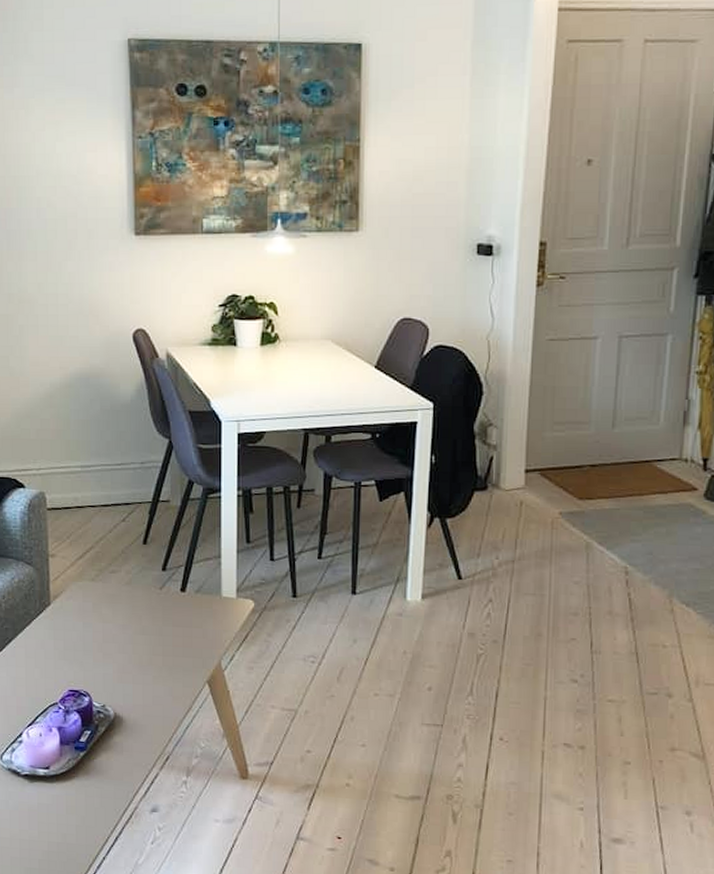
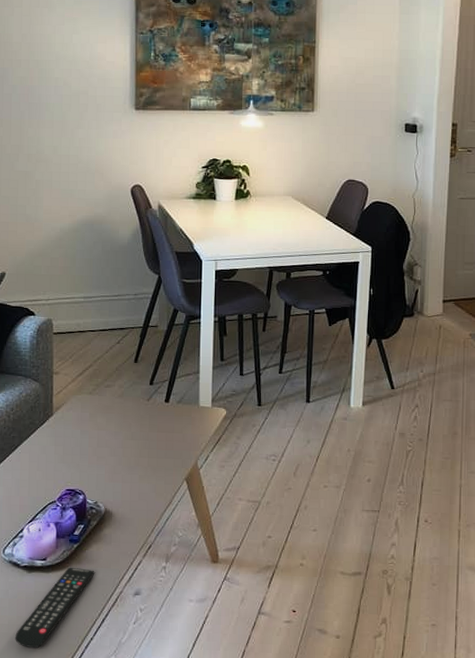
remote control: none [18,777,105,865] -> present [15,567,95,648]

